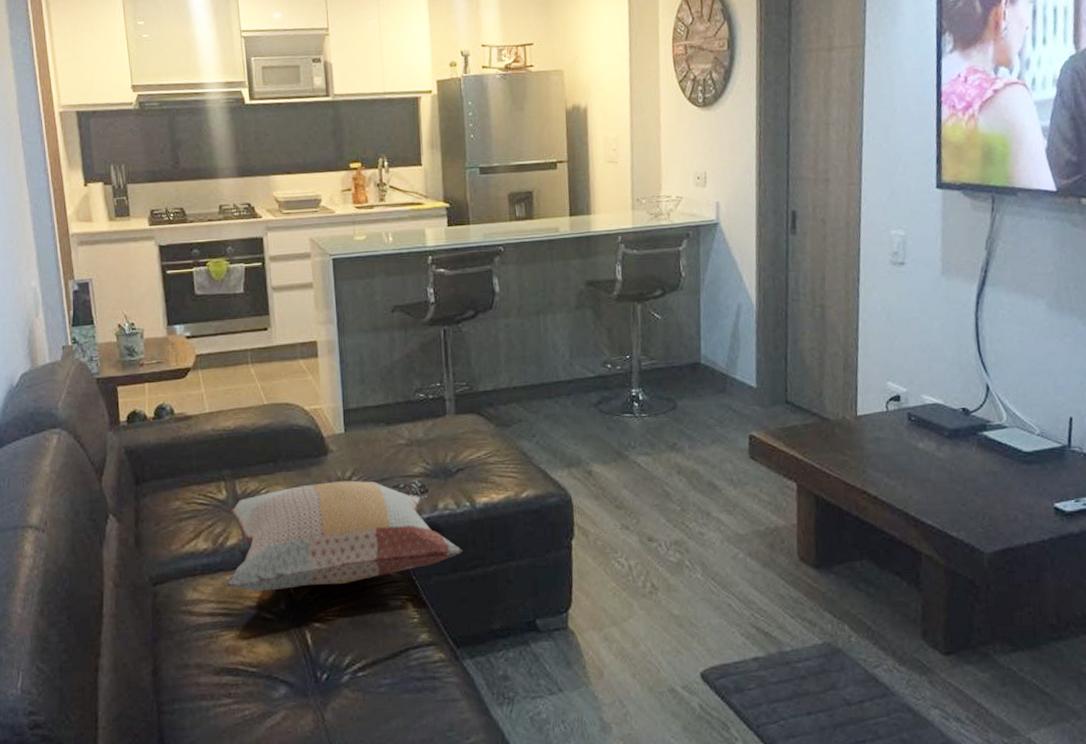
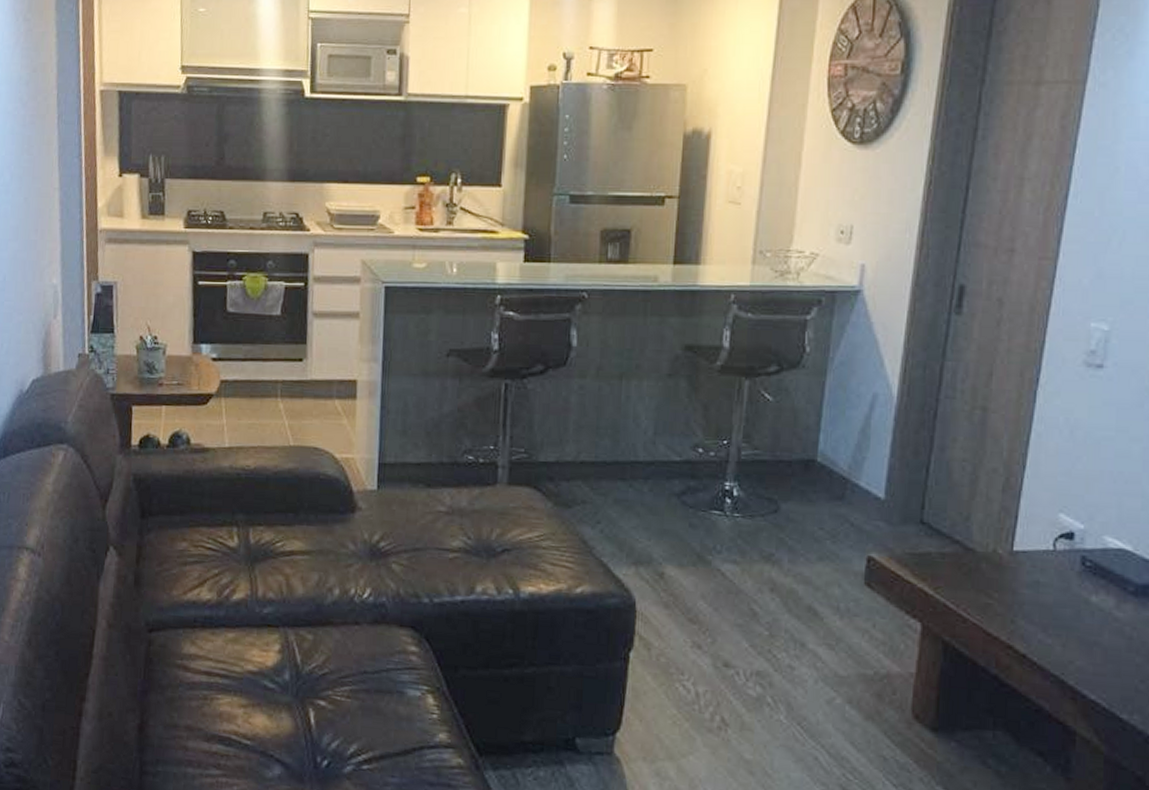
decorative pillow: present [225,480,462,592] -> none [227,543,498,663]

